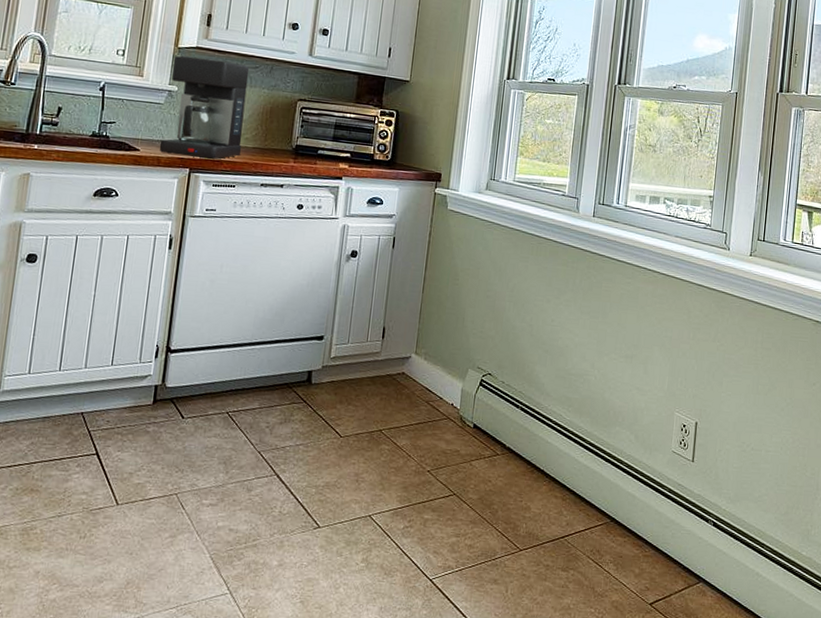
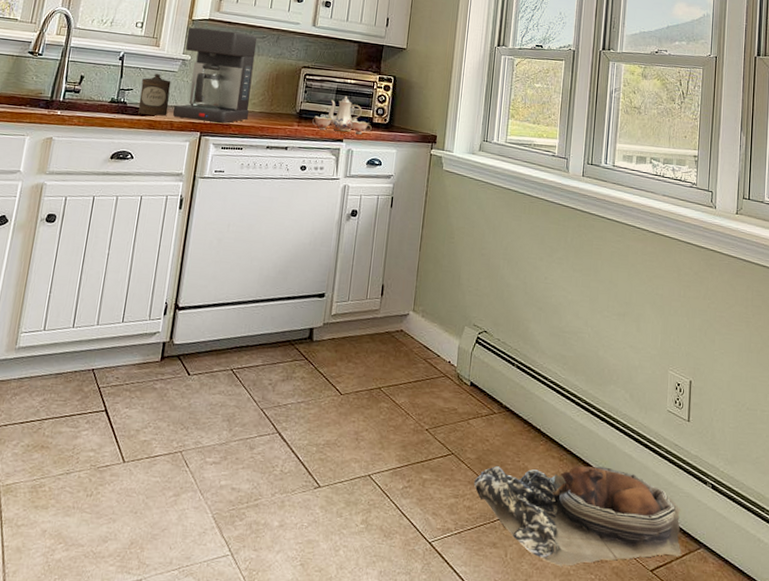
canister: none [122,106,157,152] -> present [138,74,171,116]
tea set: none [309,131,373,172] -> present [312,95,372,135]
dog bed: none [475,505,682,601] -> present [473,465,681,566]

